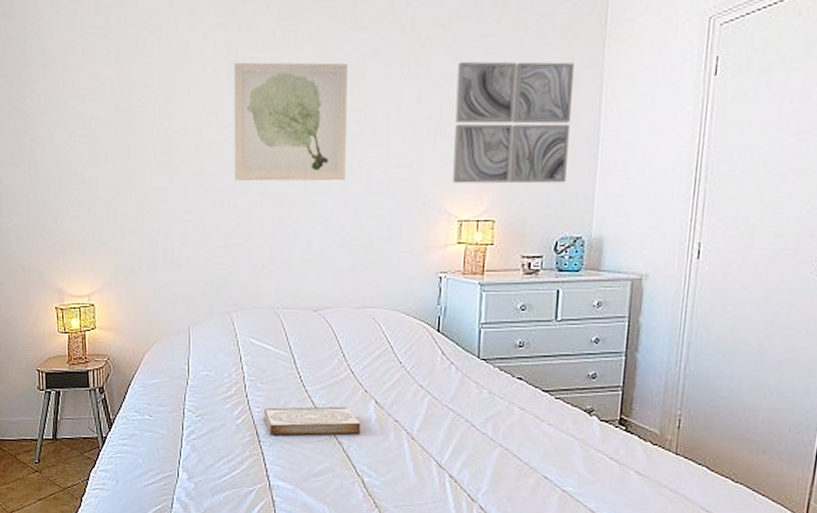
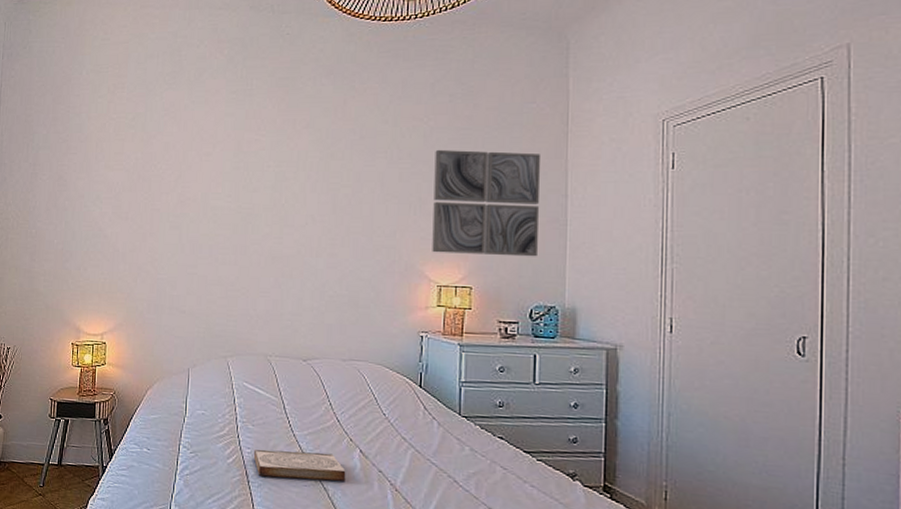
wall art: present [234,62,347,182] -> none [236,143,338,246]

